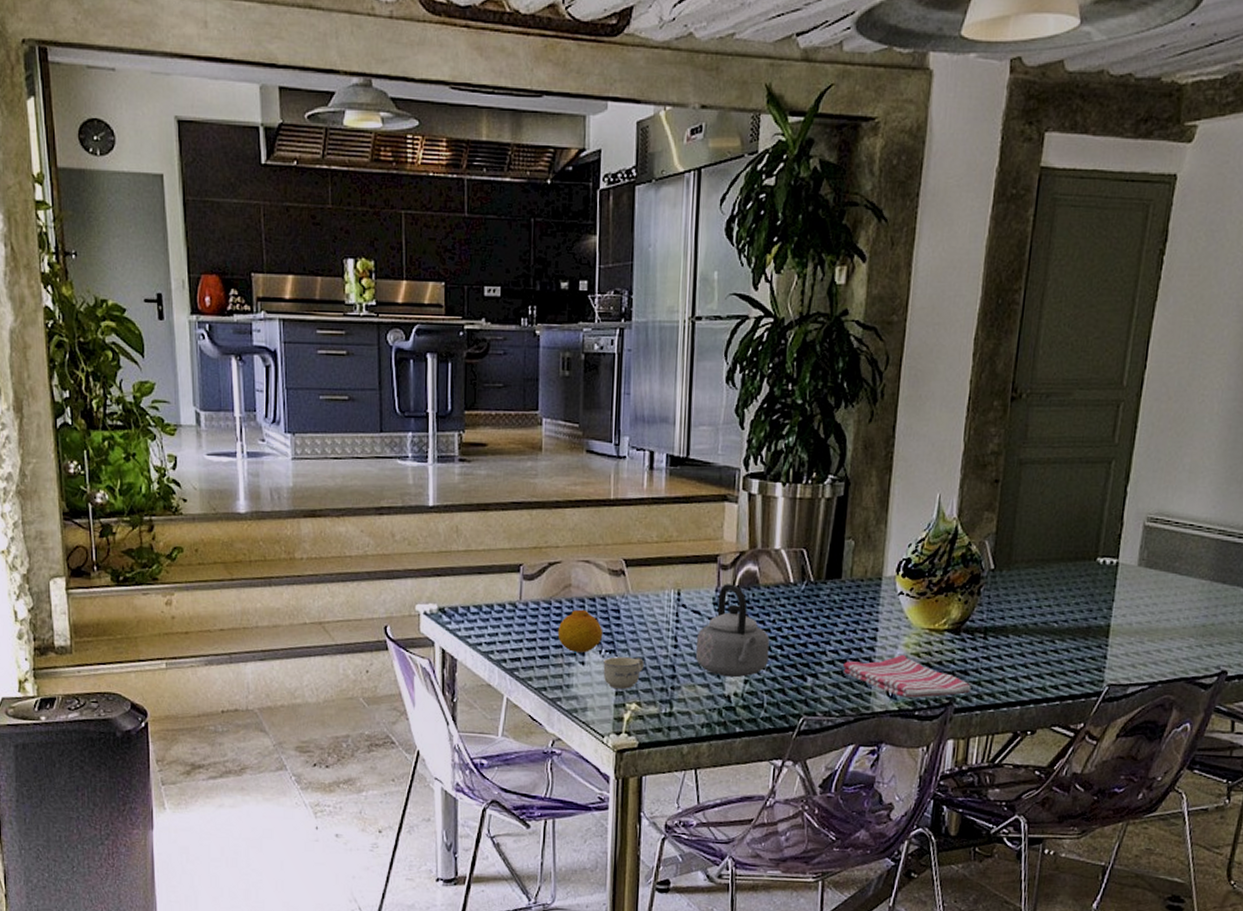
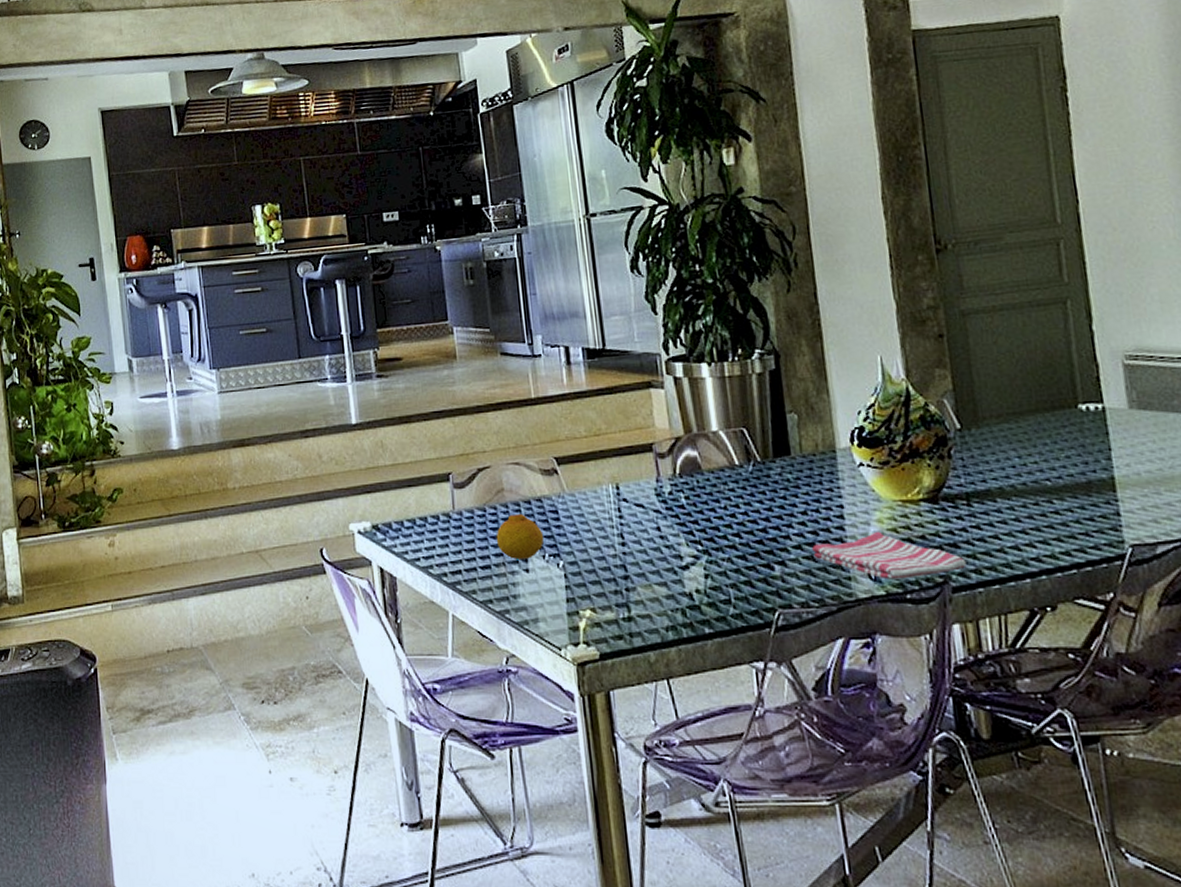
cup: present [603,657,644,689] -> none [548,560,593,595]
teapot: present [696,584,770,678] -> none [645,472,728,573]

